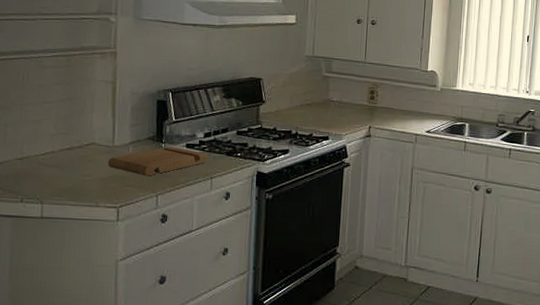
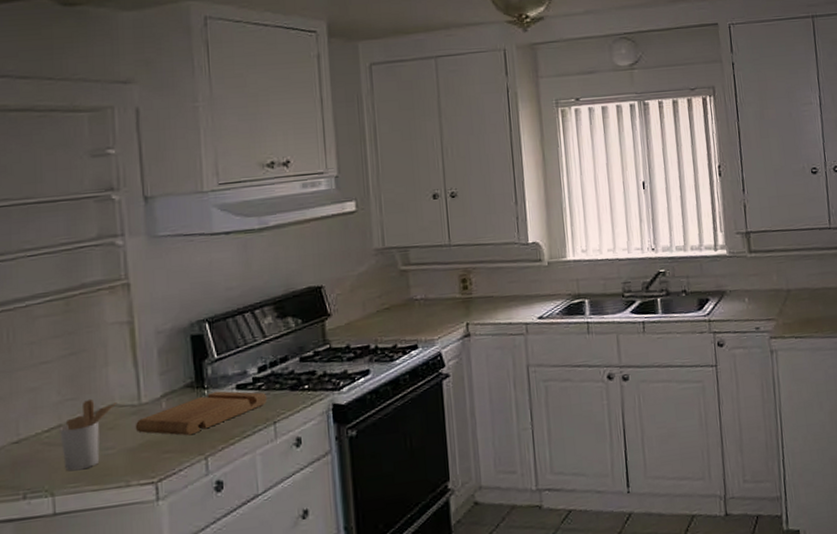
utensil holder: none [52,135,97,188] -> present [59,398,117,472]

